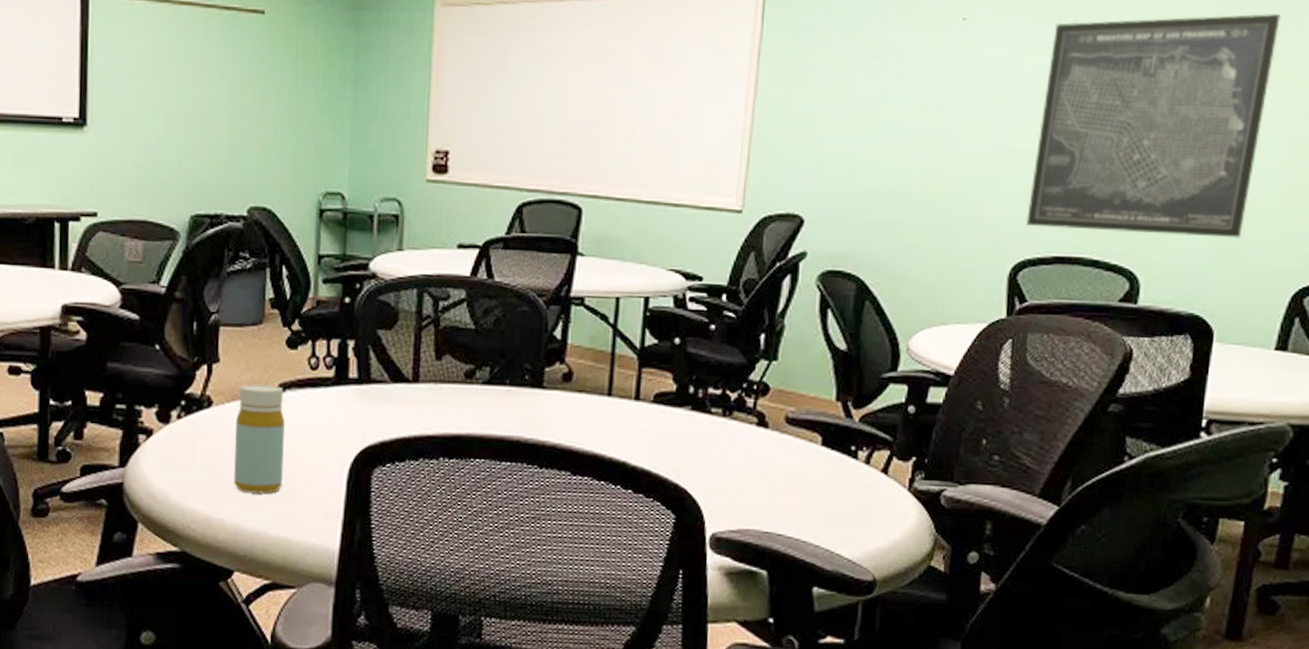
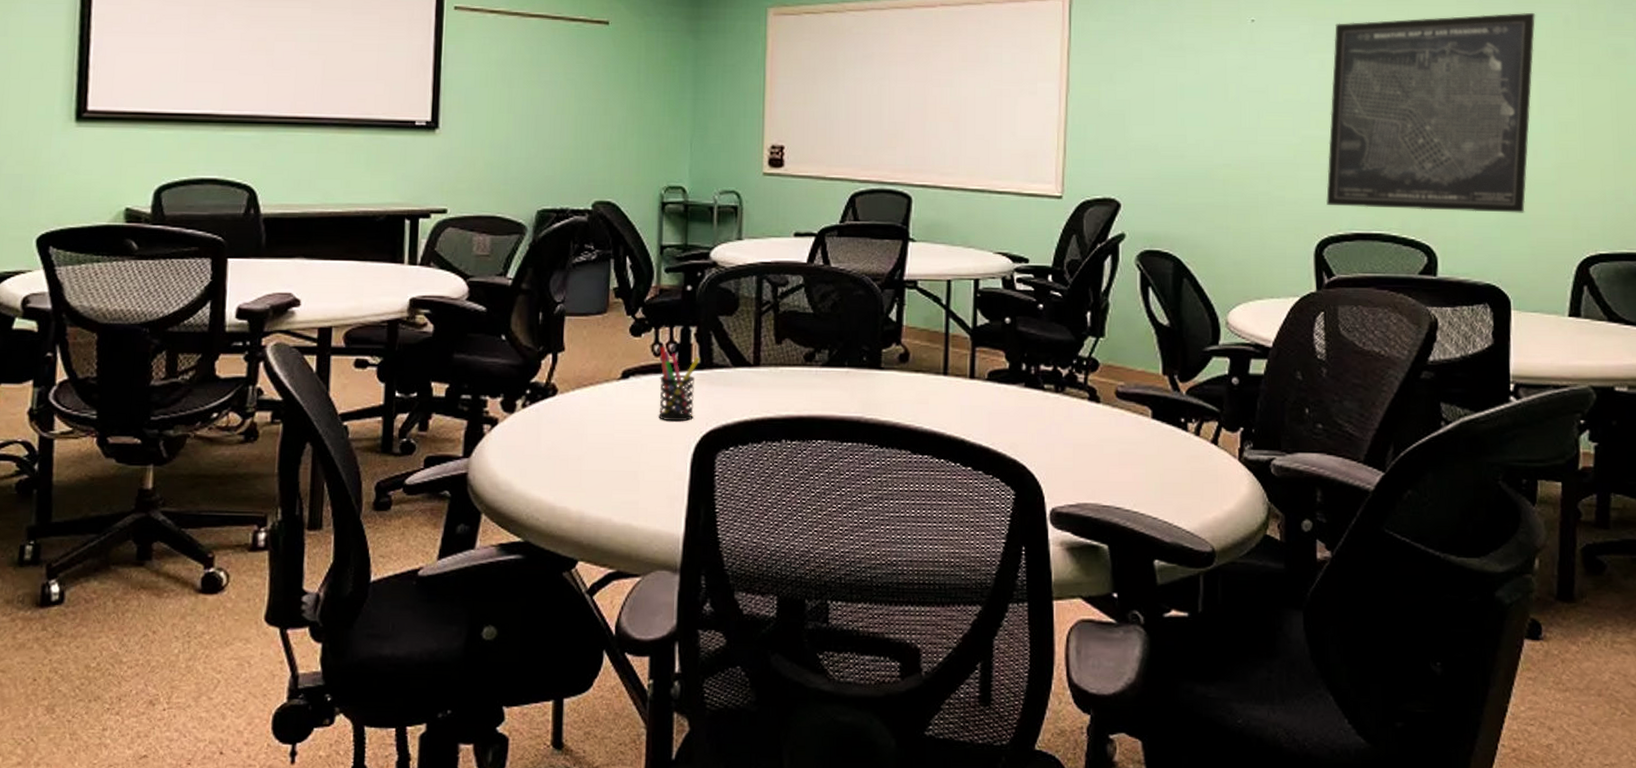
bottle: present [234,384,285,494] -> none [578,371,629,481]
pen holder: none [315,359,358,437] -> present [659,346,701,422]

